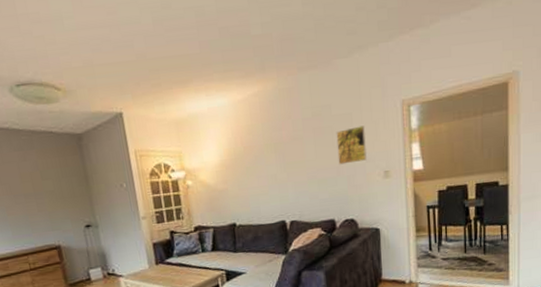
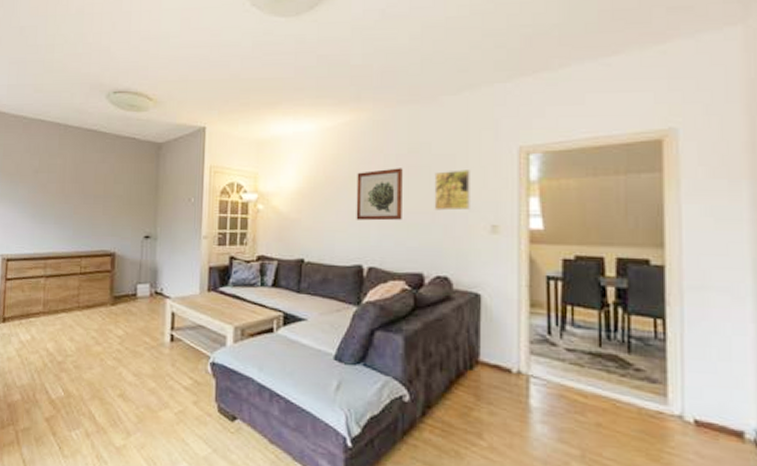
wall art: none [271,131,313,183] -> present [356,168,403,221]

